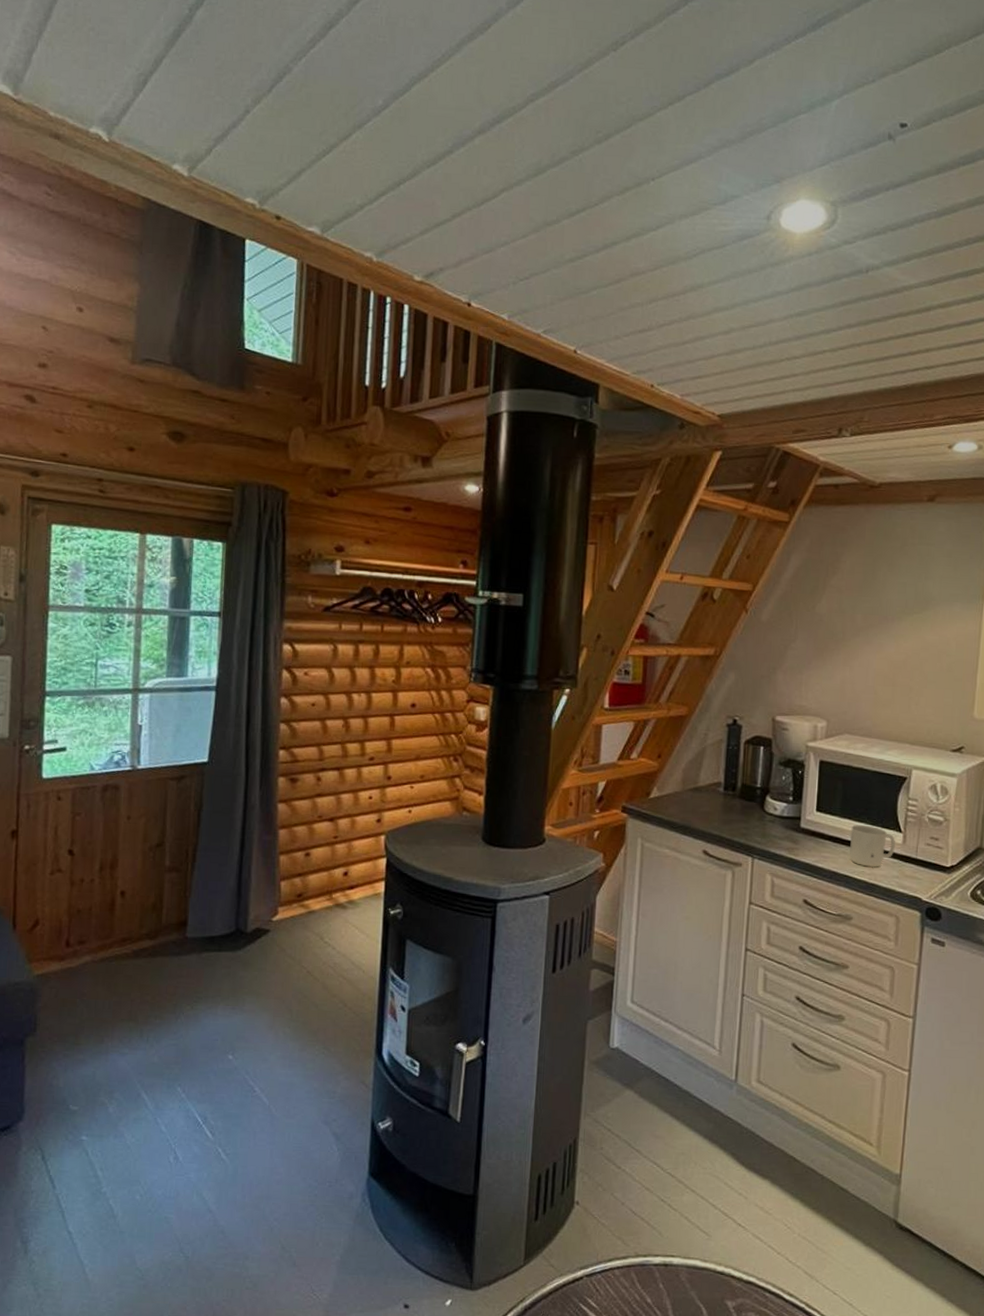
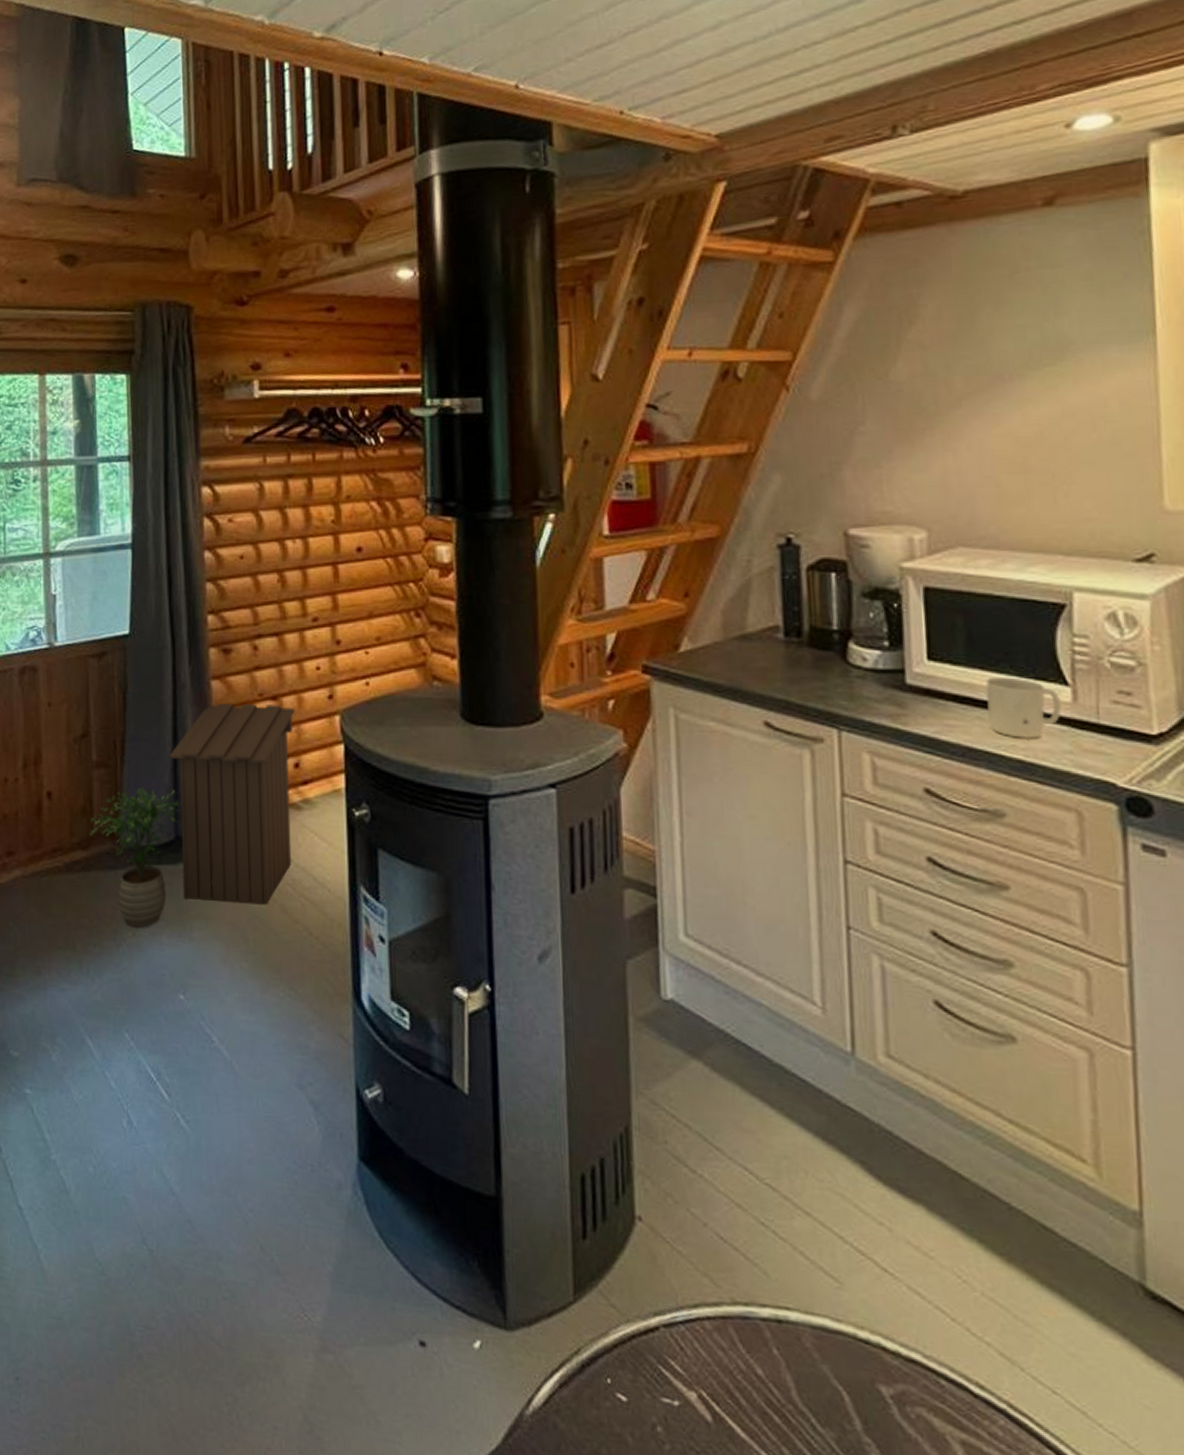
potted plant: none [158,889,243,1003] -> present [90,787,181,929]
wooden box: none [235,822,349,983] -> present [169,702,296,905]

